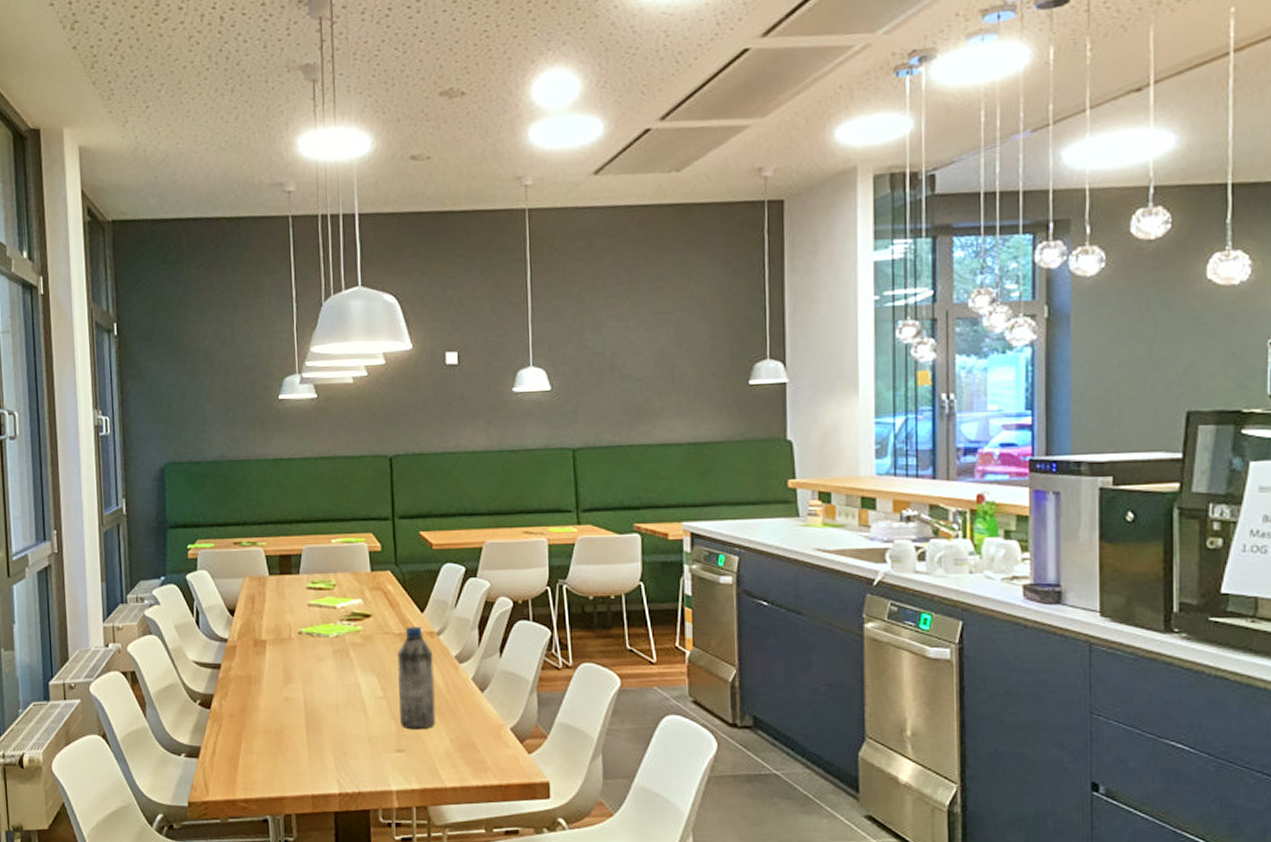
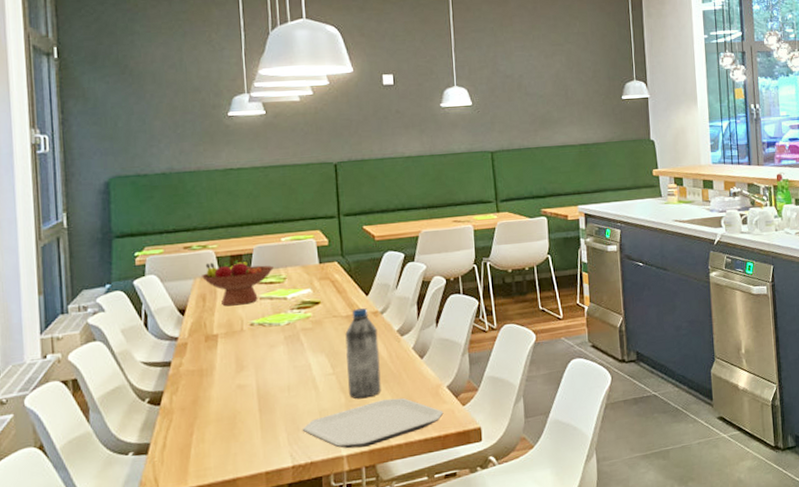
fruit bowl: none [250,560,323,611] -> present [201,260,273,307]
plate: none [349,734,506,784] -> present [302,397,444,449]

